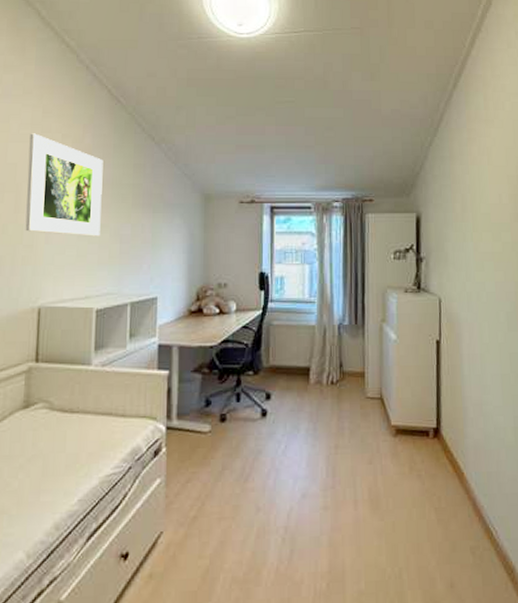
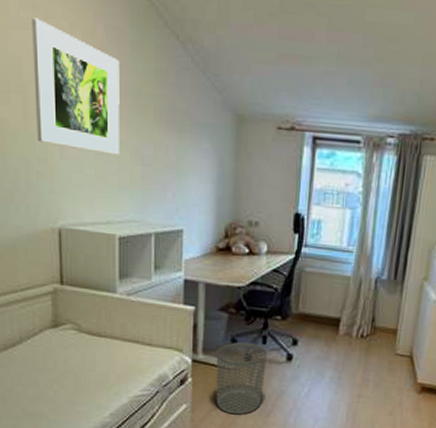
waste bin: none [191,403,241,484] -> present [216,342,267,415]

